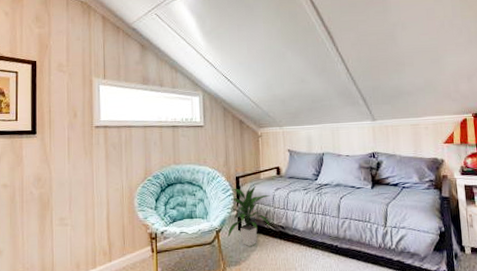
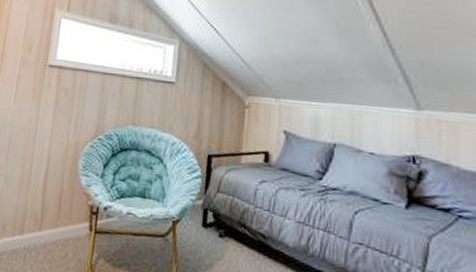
indoor plant: present [227,186,271,247] -> none [186,168,252,253]

